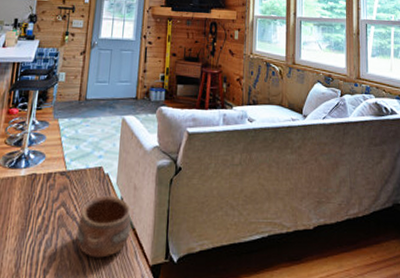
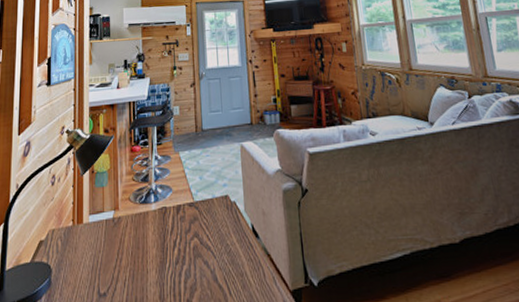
pottery: present [76,196,131,258] -> none [213,224,266,286]

